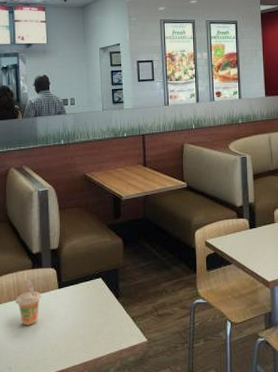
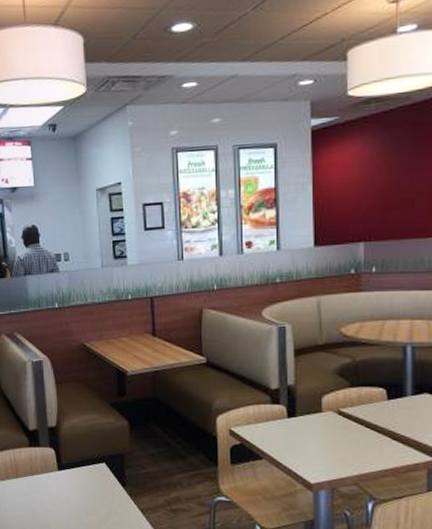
beverage cup: present [15,276,42,326] -> none [13,454,41,507]

